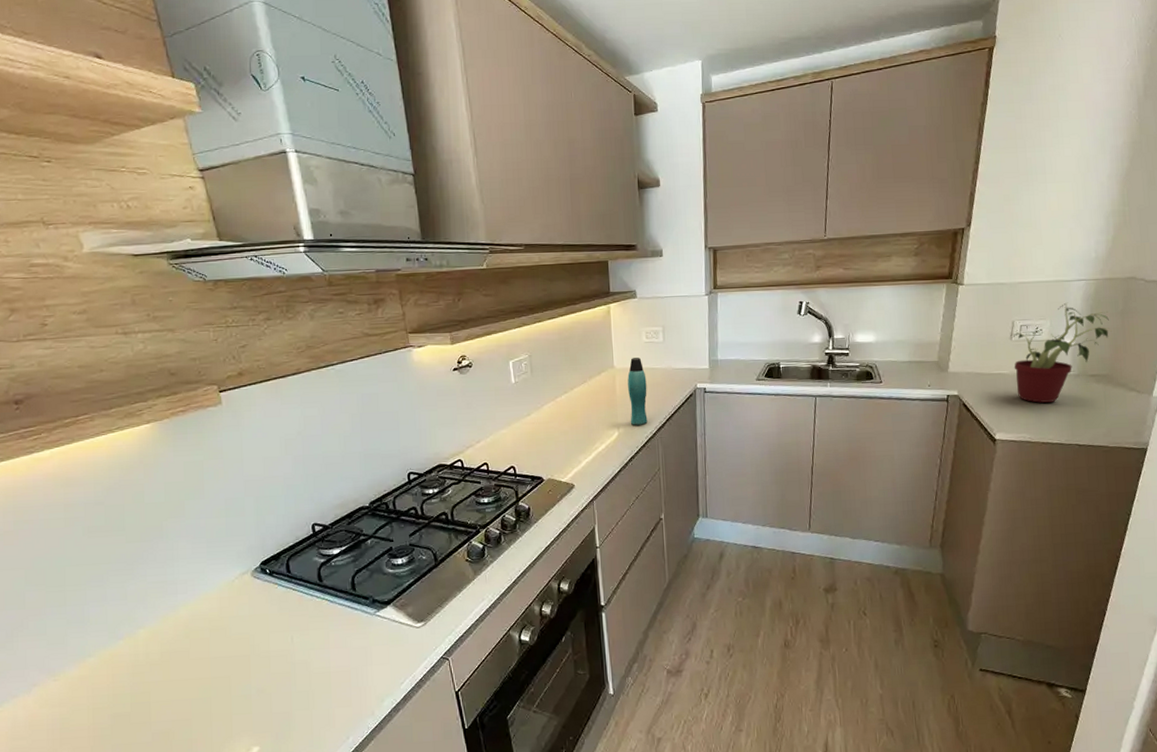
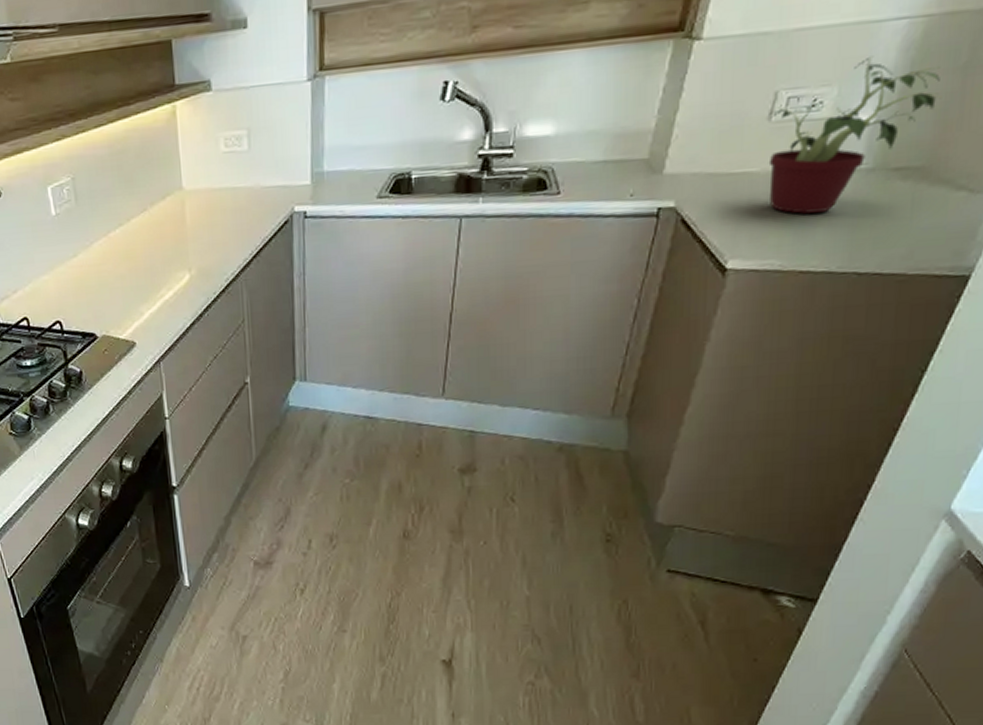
bottle: present [627,358,648,426] -> none [200,174,228,266]

